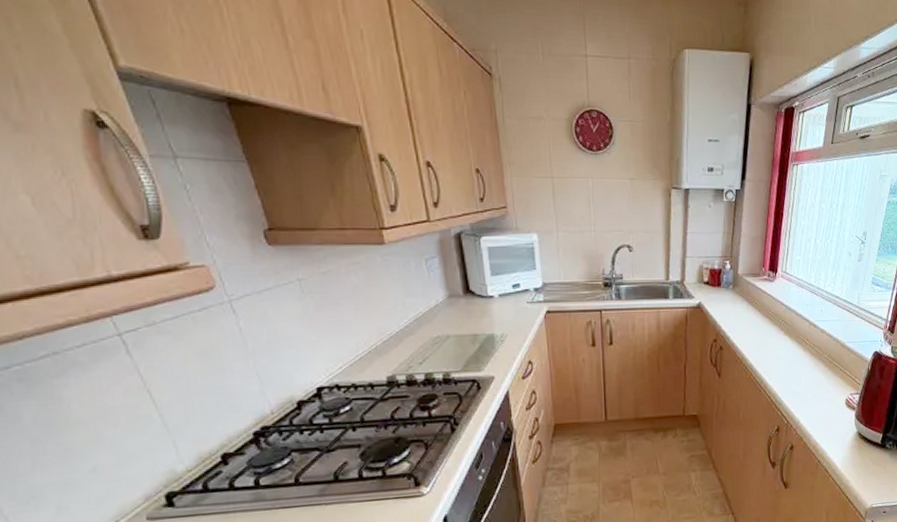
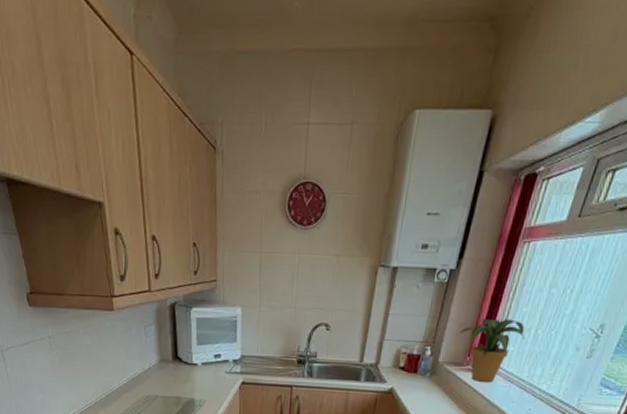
potted plant: none [752,232,807,289] -> present [460,319,525,382]

